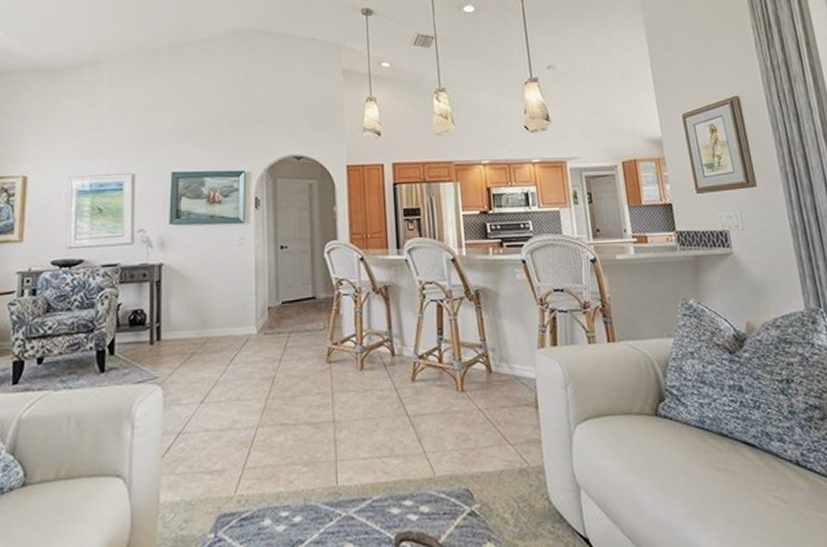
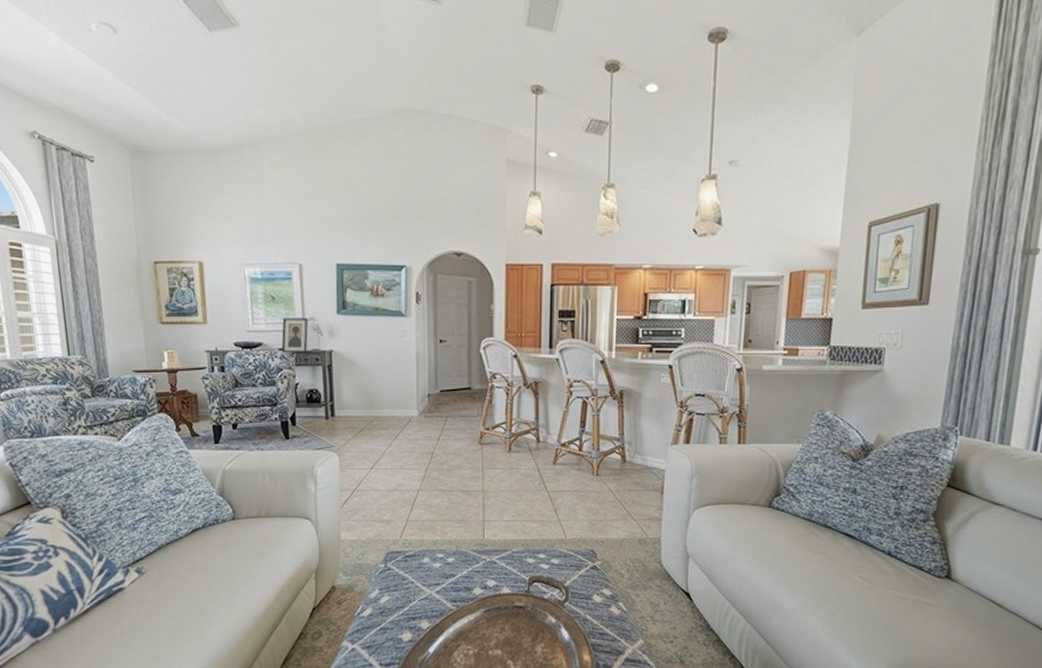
picture frame: none [105,230,138,270] -> present [281,318,309,353]

